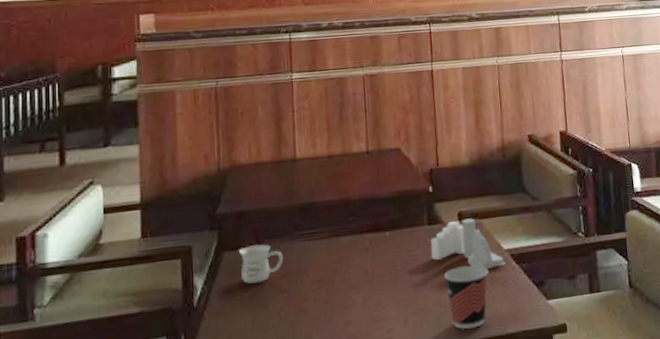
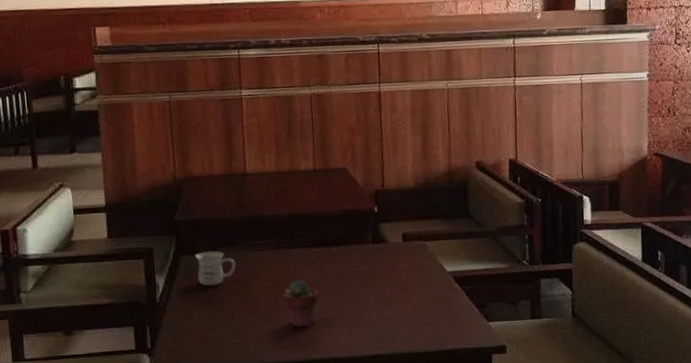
potted succulent: none [335,269,373,323] -> present [283,279,319,328]
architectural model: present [430,218,505,269] -> none [374,240,448,289]
cup: present [444,265,489,330] -> none [388,284,431,343]

